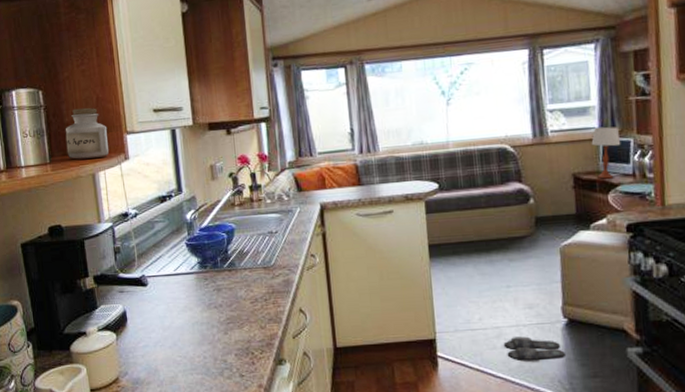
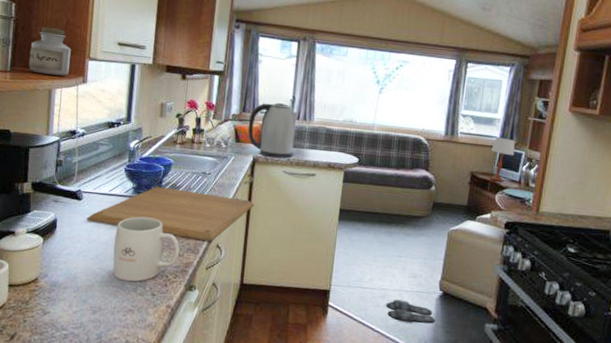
chopping board: none [156,253,331,308] -> present [87,186,254,242]
mug: none [189,291,262,366] -> present [113,216,180,282]
kettle: none [307,138,364,202] -> present [248,103,299,159]

